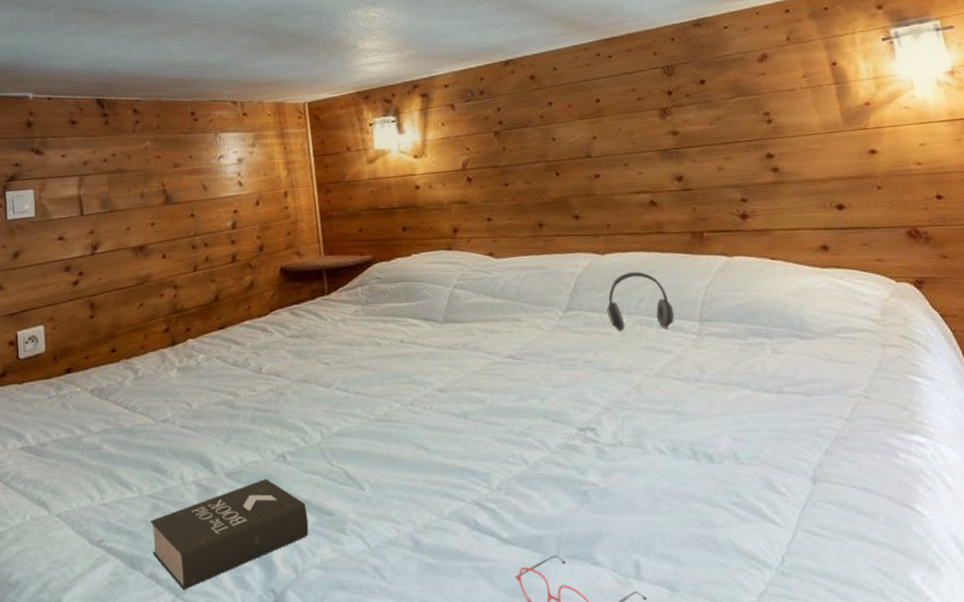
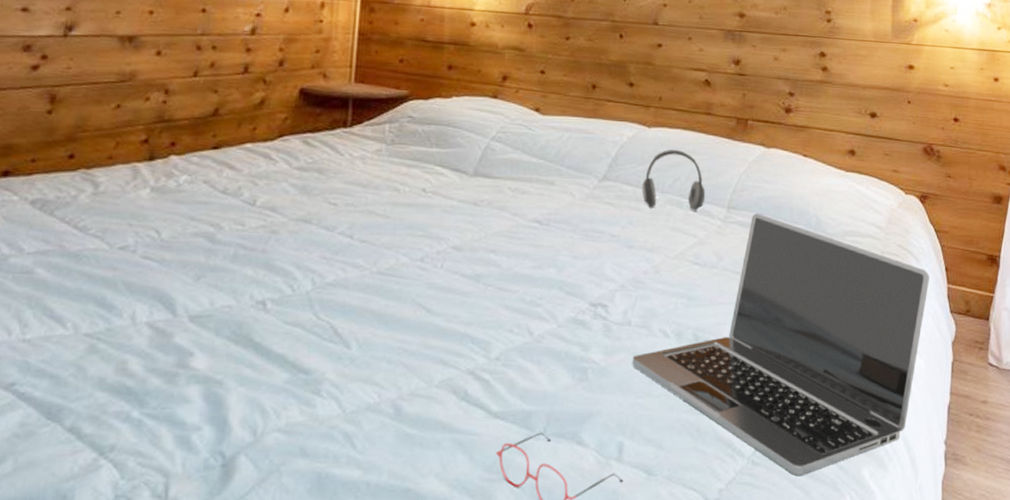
book: present [150,479,309,590] -> none [78,327,280,447]
laptop: none [631,322,953,584] -> present [632,213,929,475]

